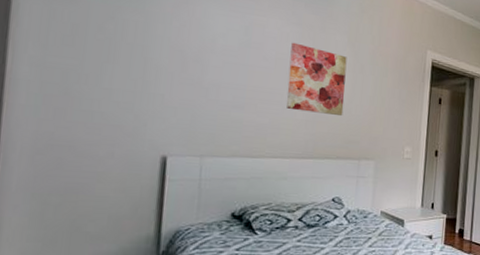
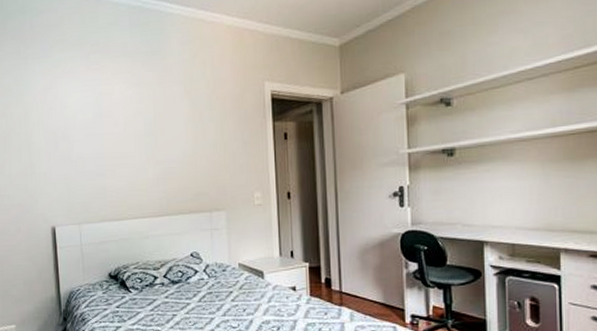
wall art: present [286,42,347,116] -> none [135,103,190,170]

